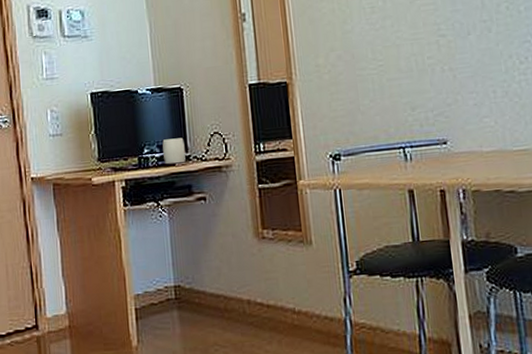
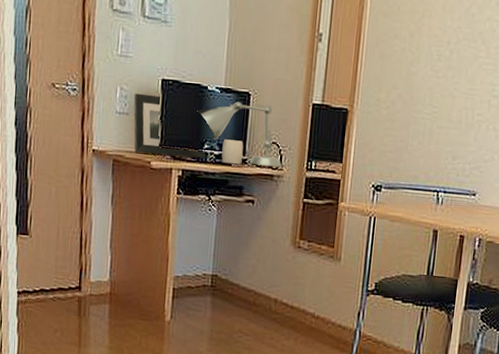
picture frame: none [65,110,146,172] -> present [134,93,205,159]
desk lamp: none [131,96,231,160] -> present [197,102,284,168]

